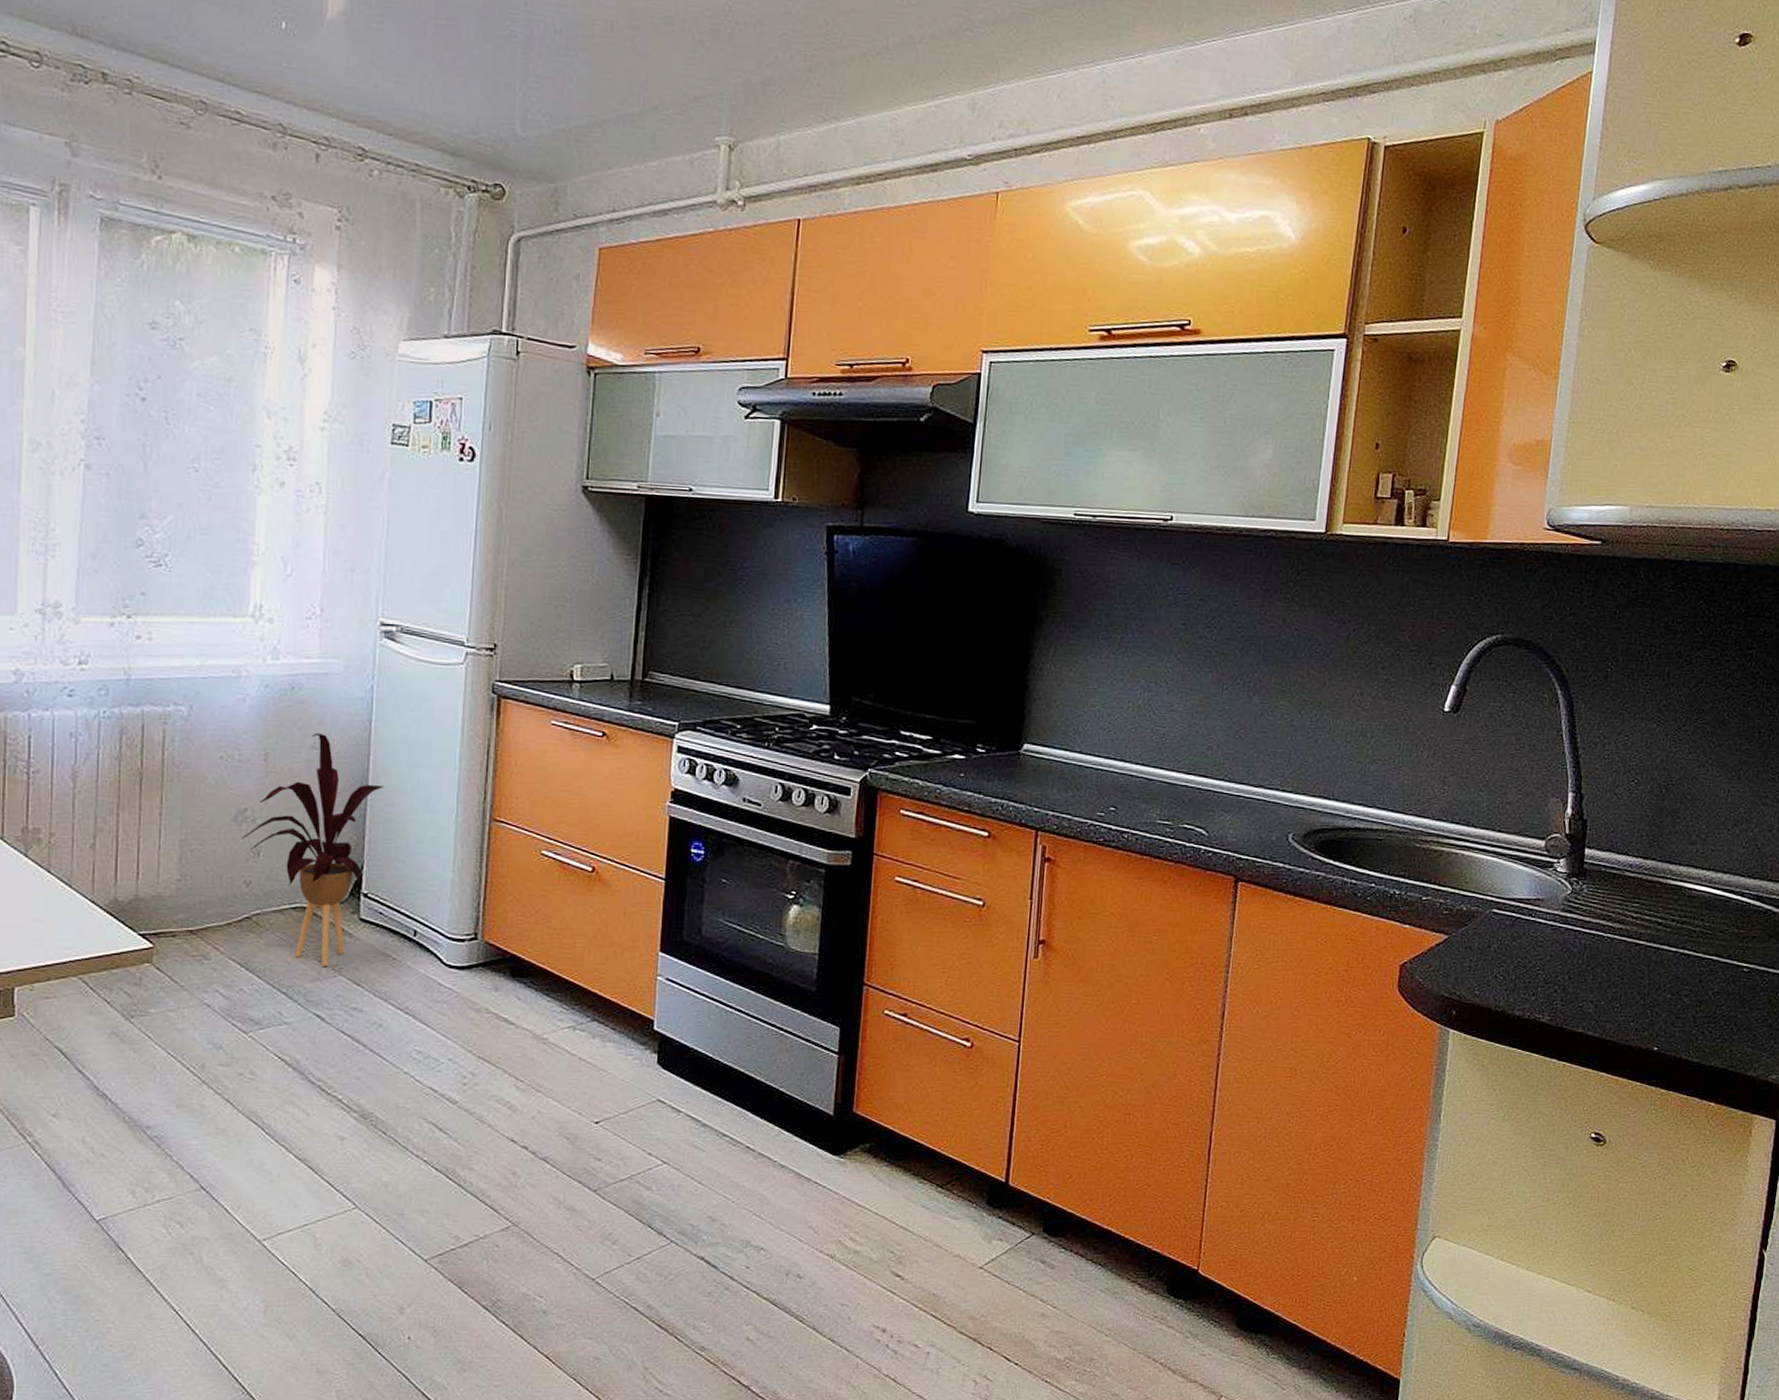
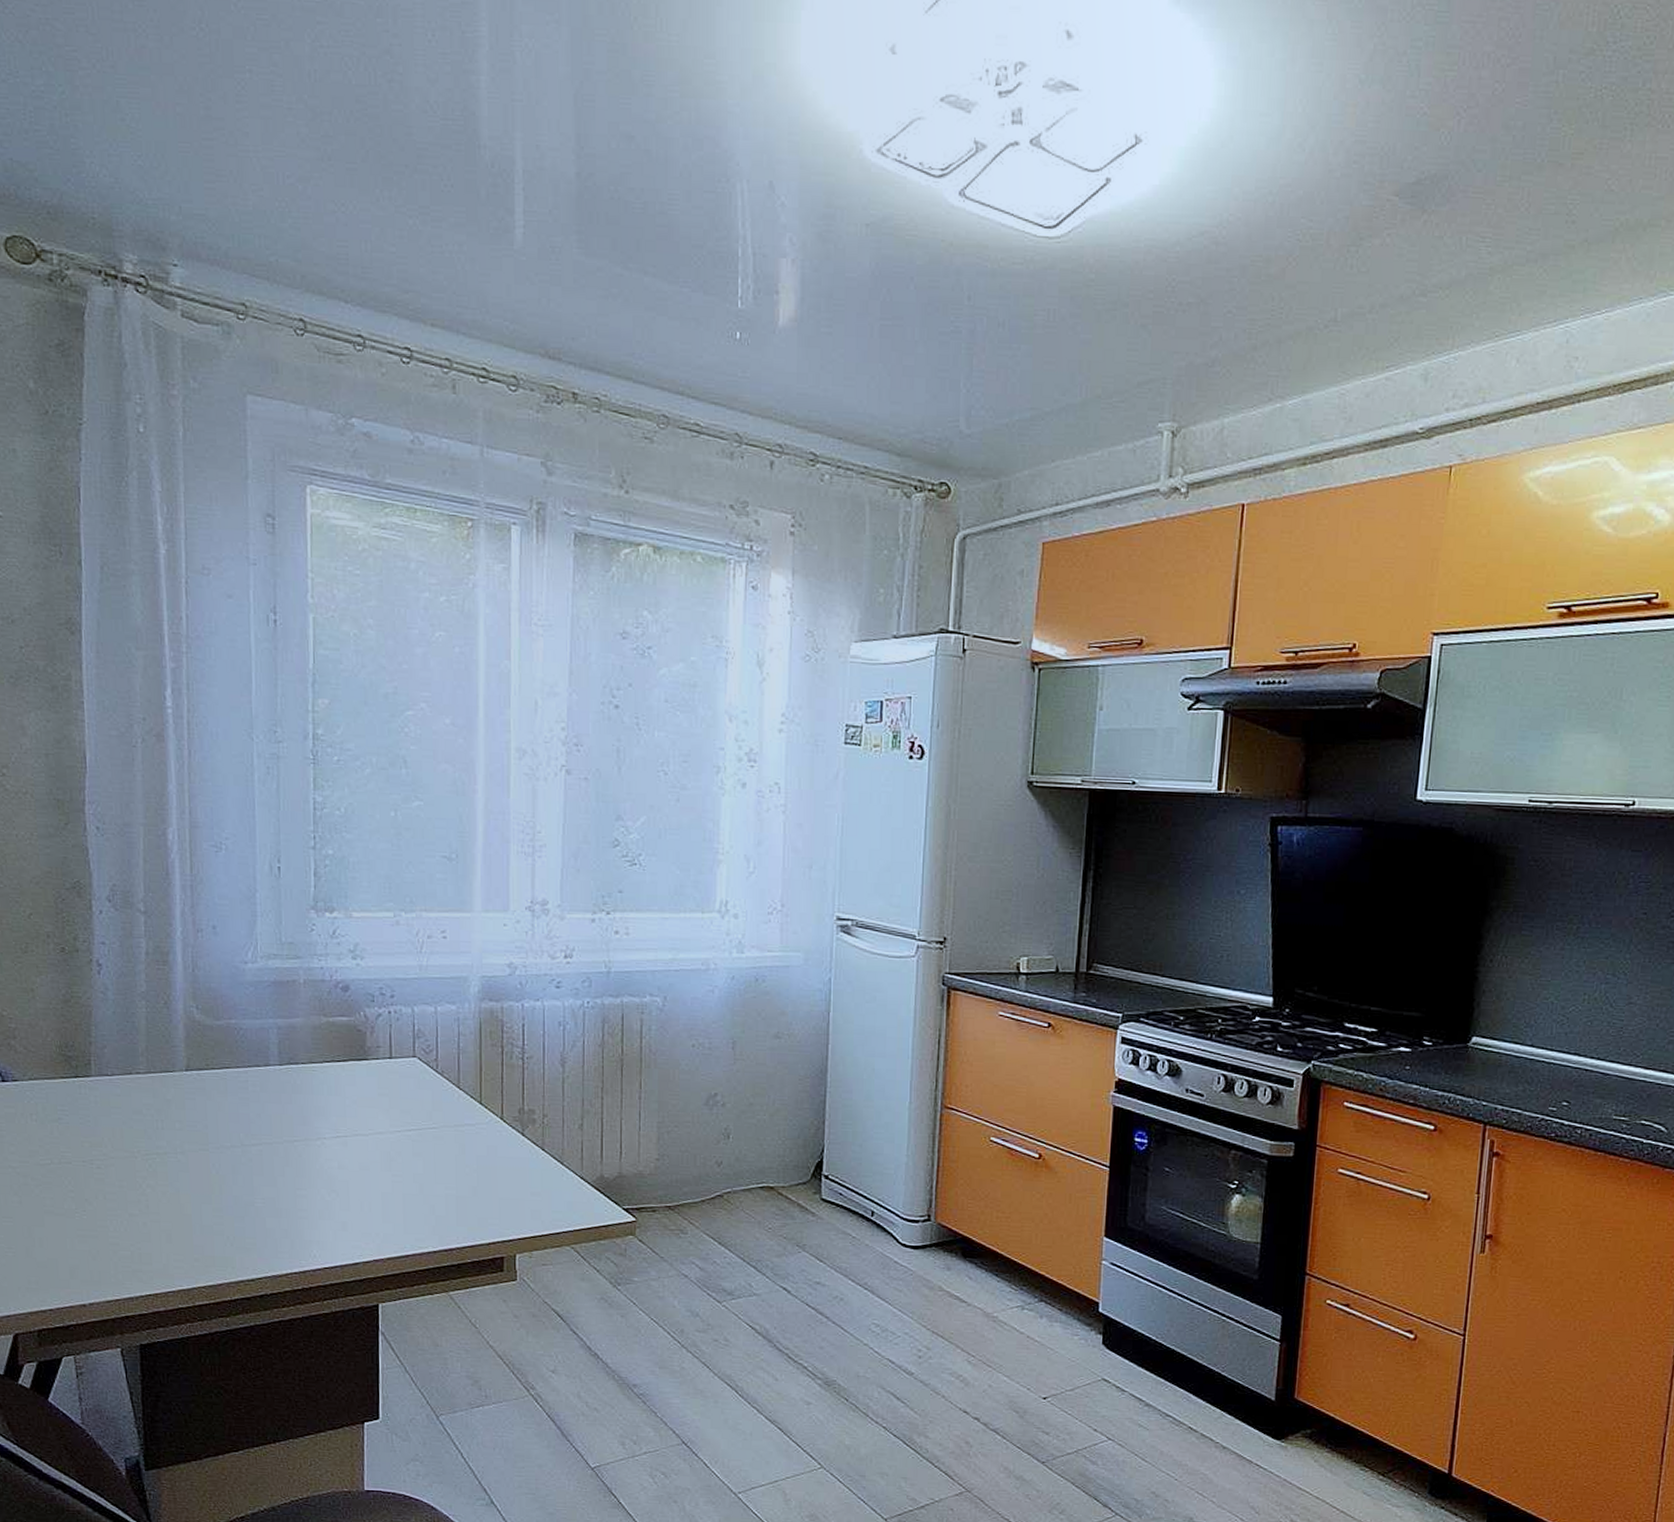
house plant: present [242,732,384,966] -> none [713,1022,842,1242]

